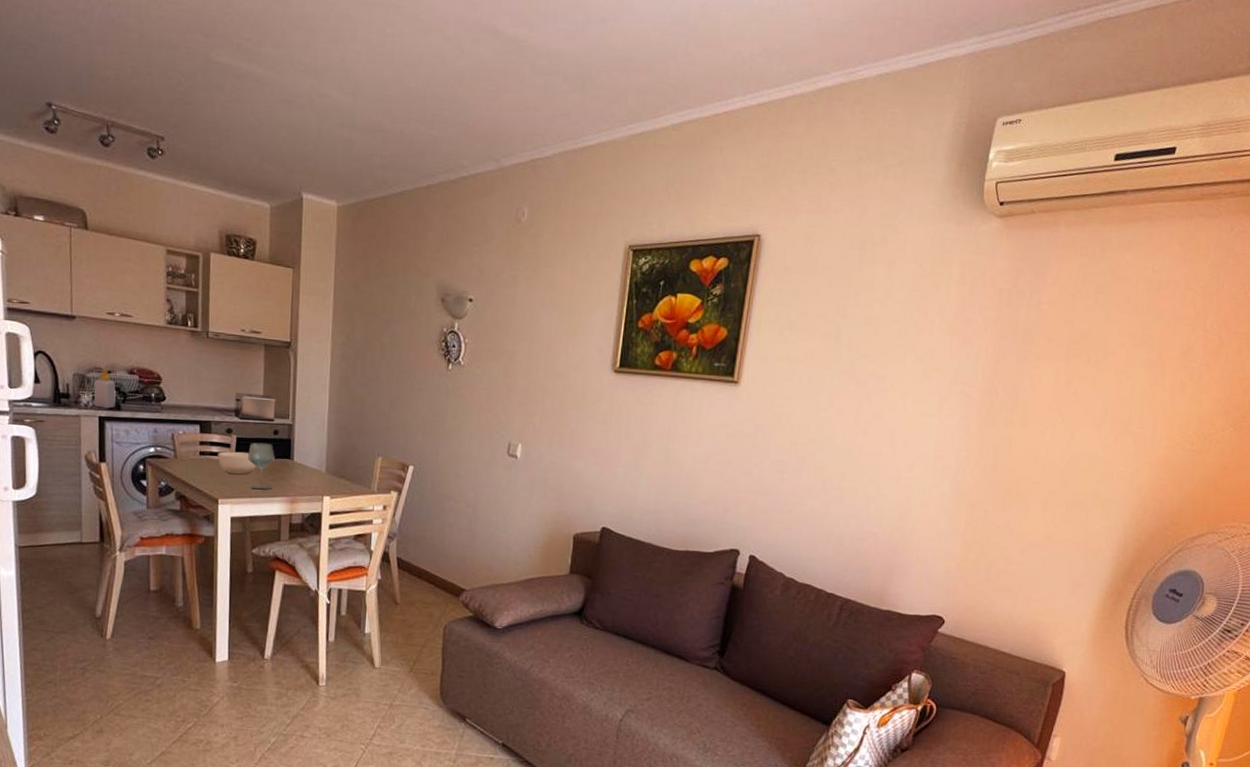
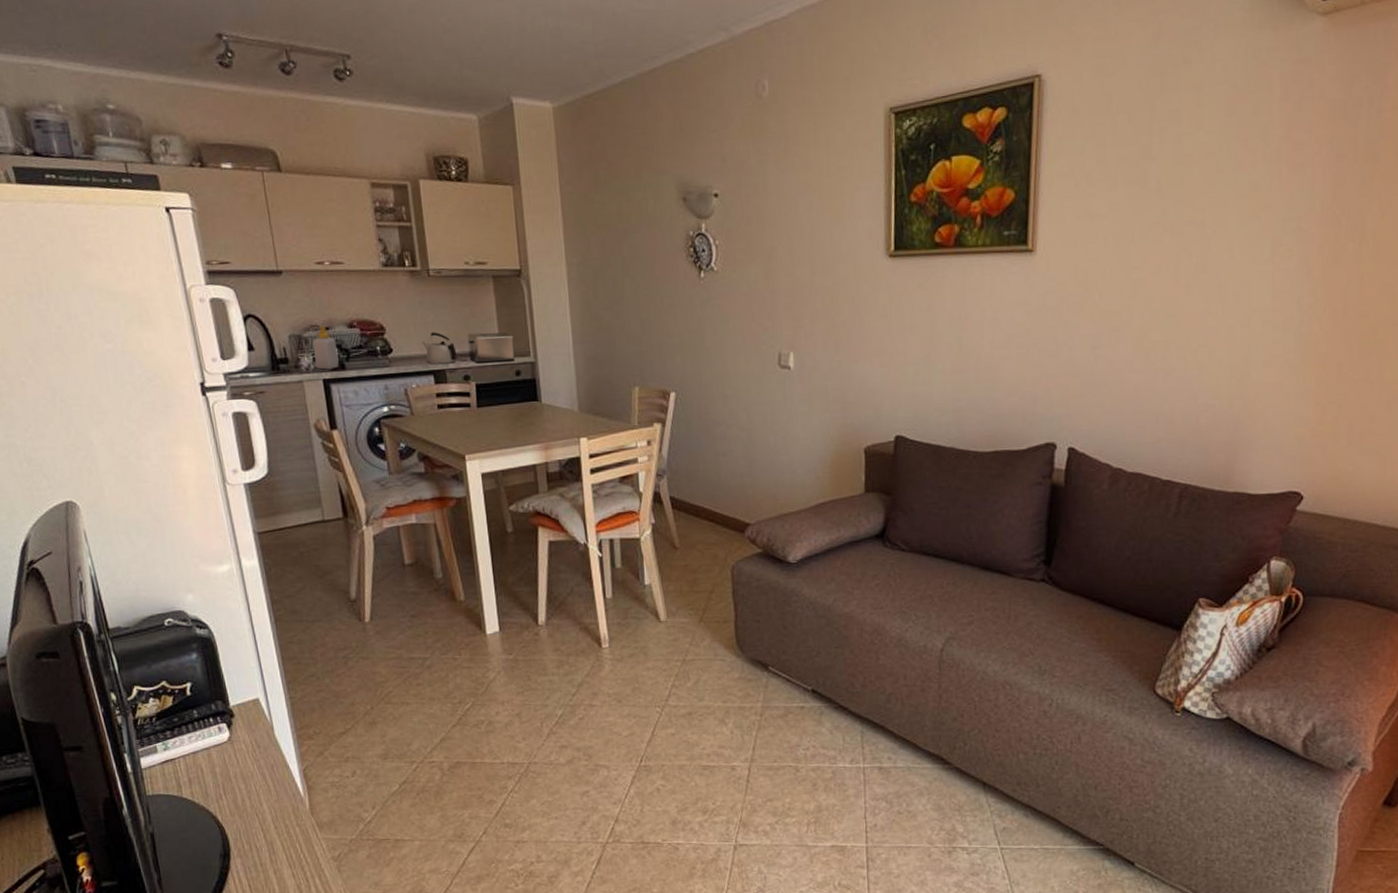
kettle: none [193,386,224,417] -> present [421,331,457,366]
bowl: present [217,451,256,475] -> none [457,399,501,426]
wine glass: present [247,442,275,490] -> none [490,386,522,440]

